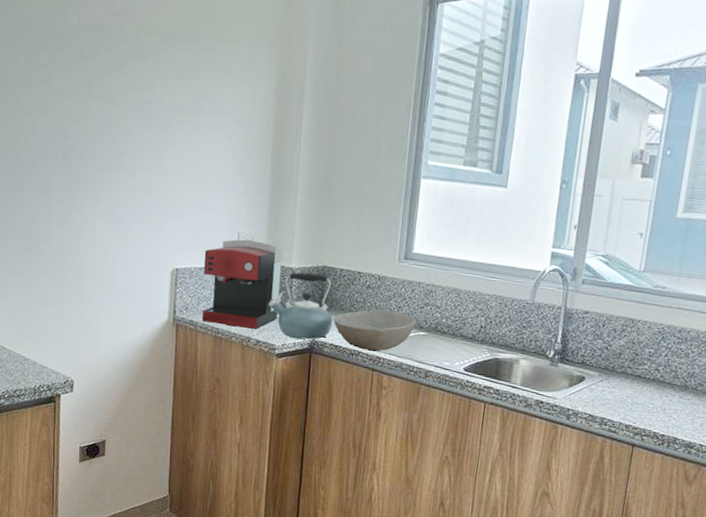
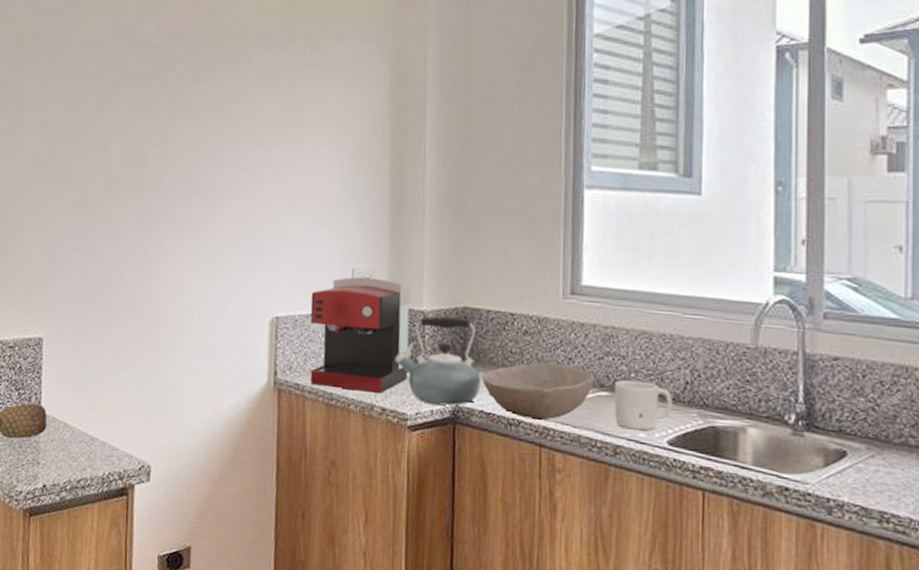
mug: none [428,323,471,361] -> present [614,379,672,431]

